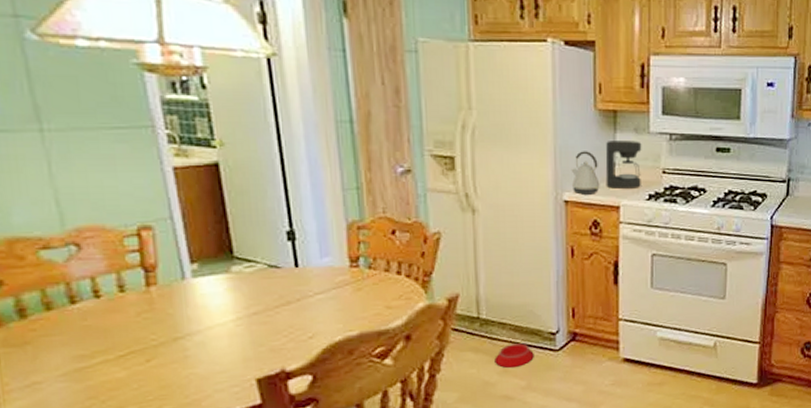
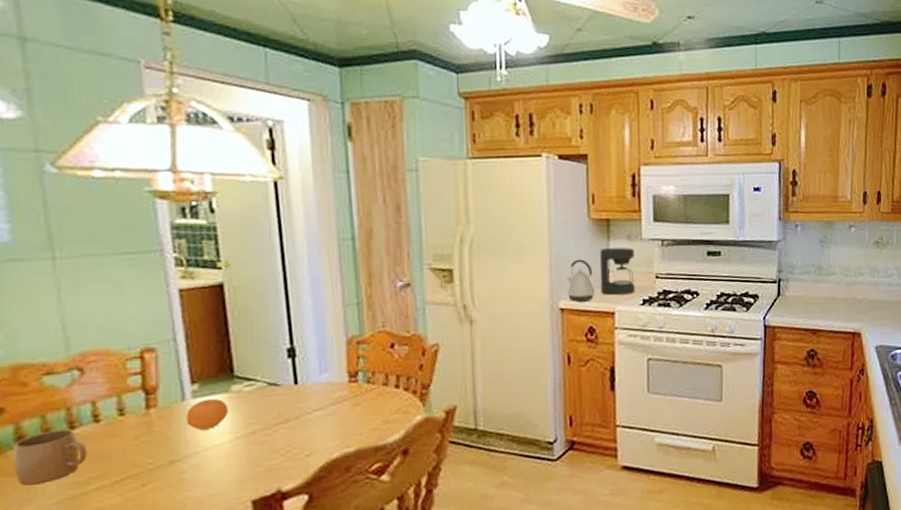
mug: none [15,303,90,357] -> present [13,429,88,486]
fruit: none [187,278,231,309] -> present [186,398,229,430]
pet bowl: present [494,343,534,368] -> none [492,454,532,480]

